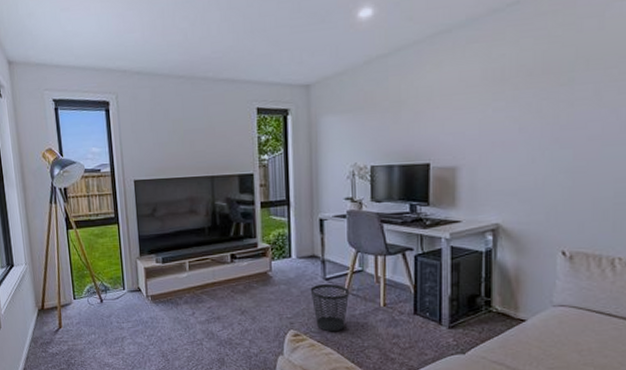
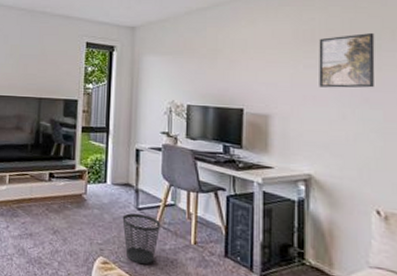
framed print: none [508,65,568,131] -> present [319,33,375,88]

